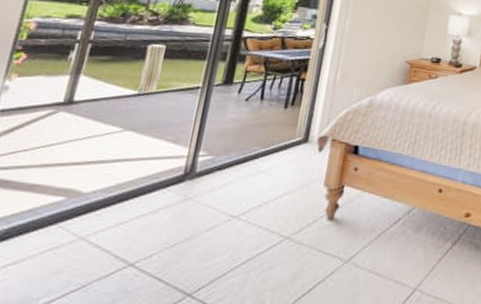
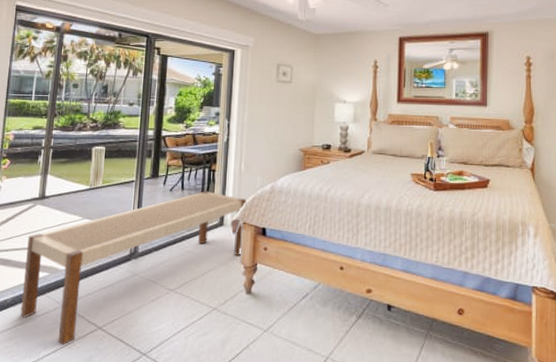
bench: none [15,101,340,288] -> present [20,190,247,345]

